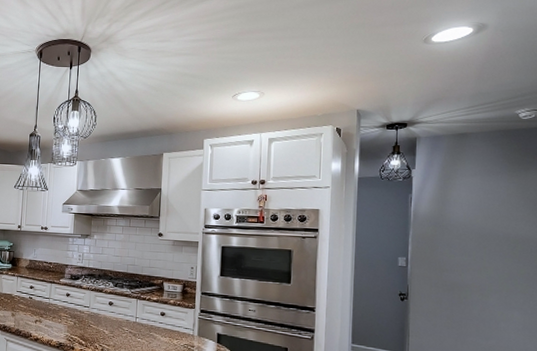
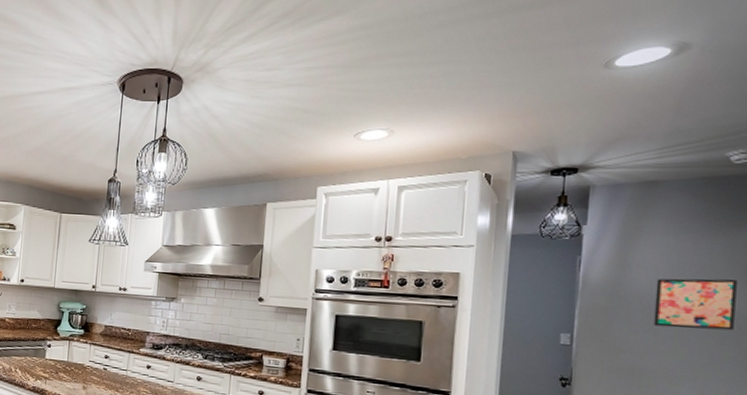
wall art: none [468,210,528,252] -> present [653,278,737,331]

